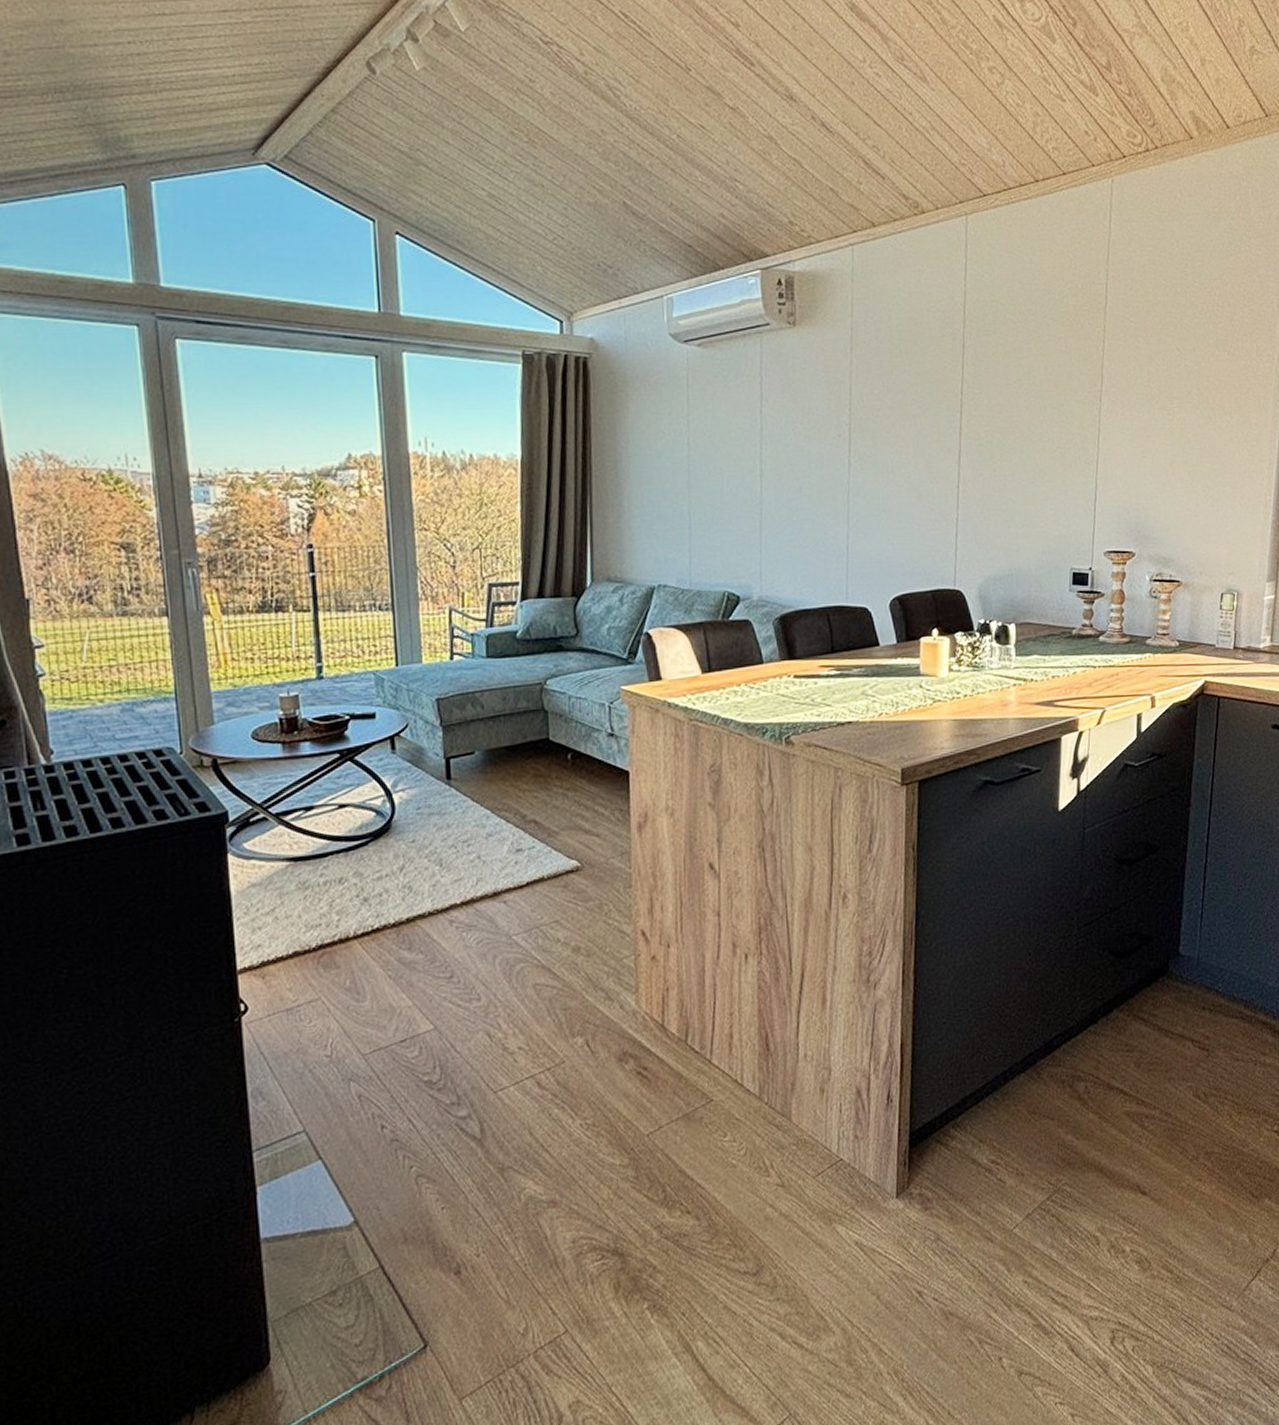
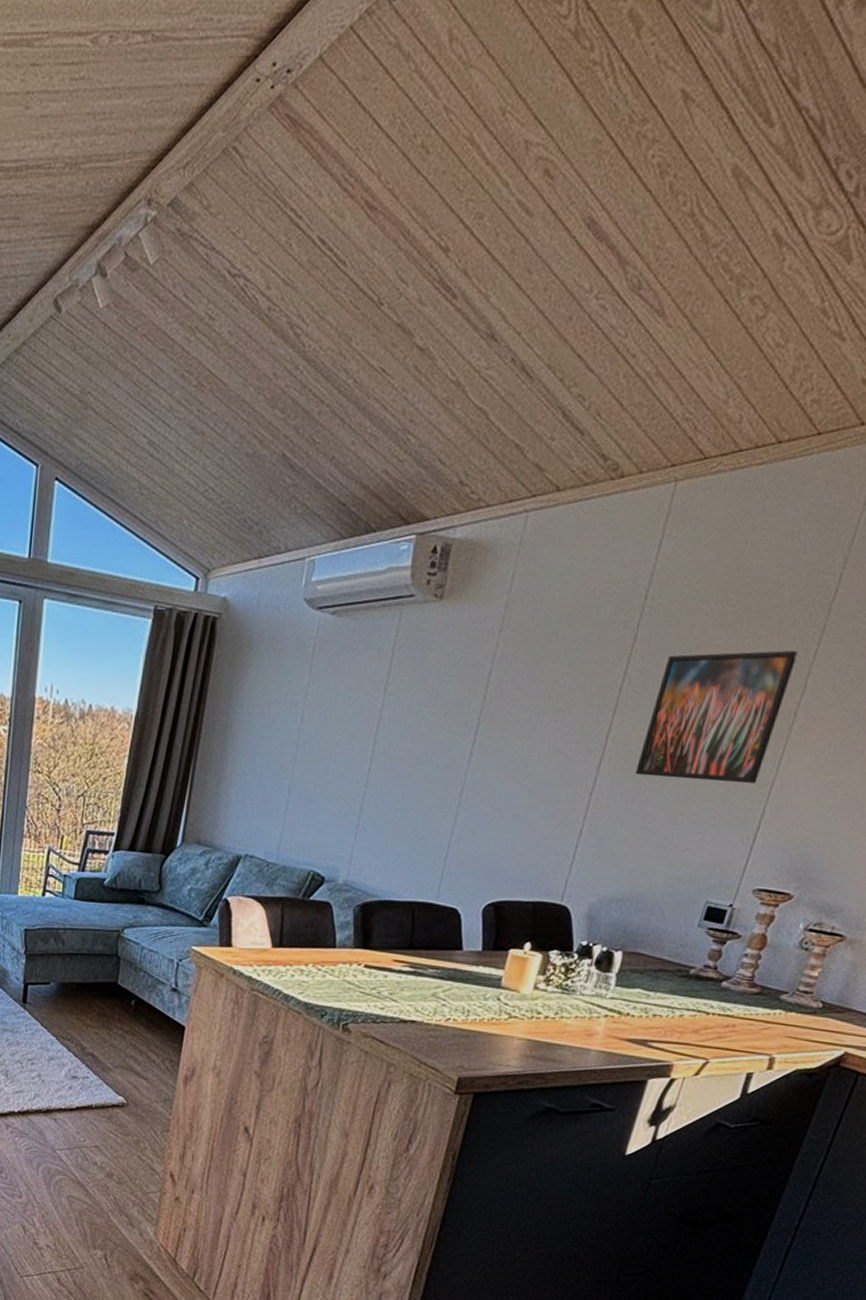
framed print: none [989,348,1091,465] -> present [635,650,799,784]

